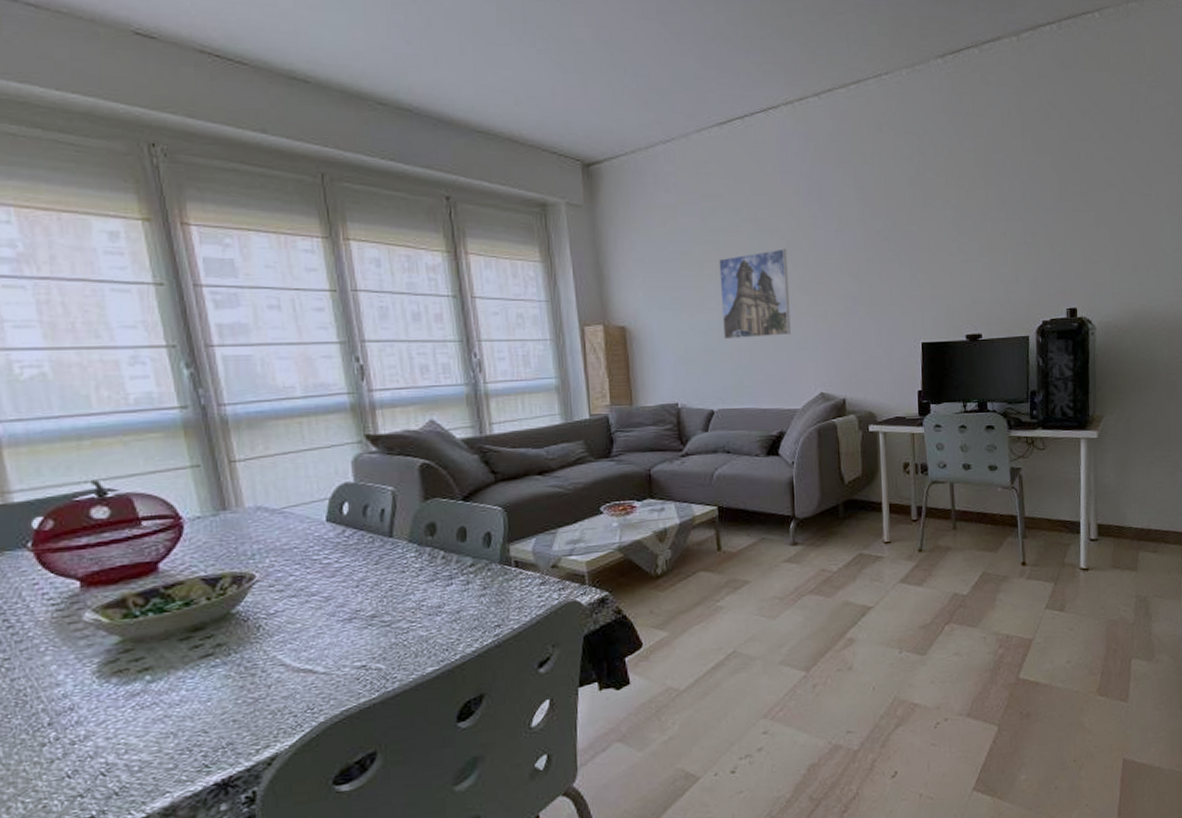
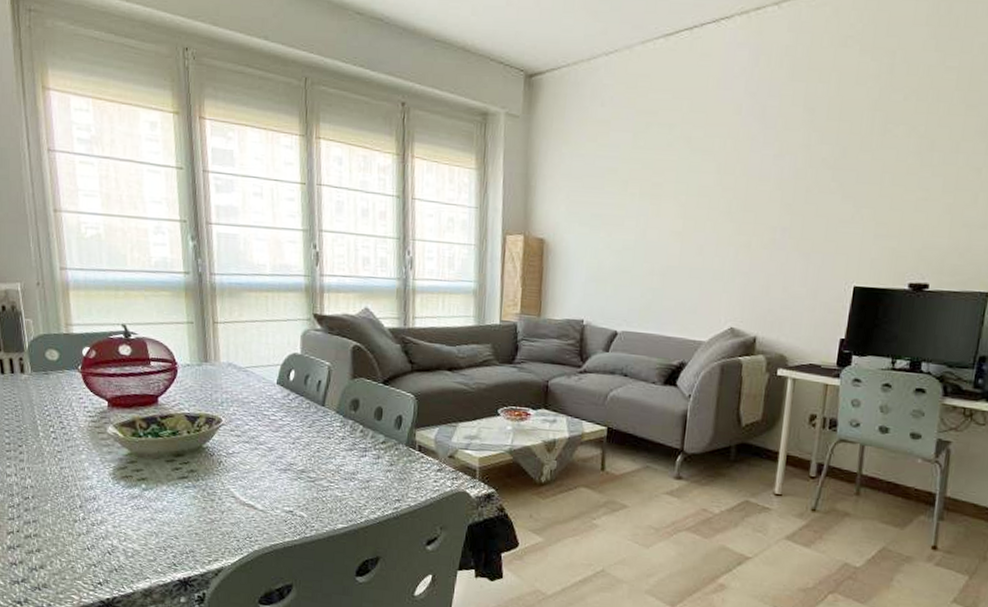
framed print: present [719,248,791,340] -> none [638,171,717,264]

